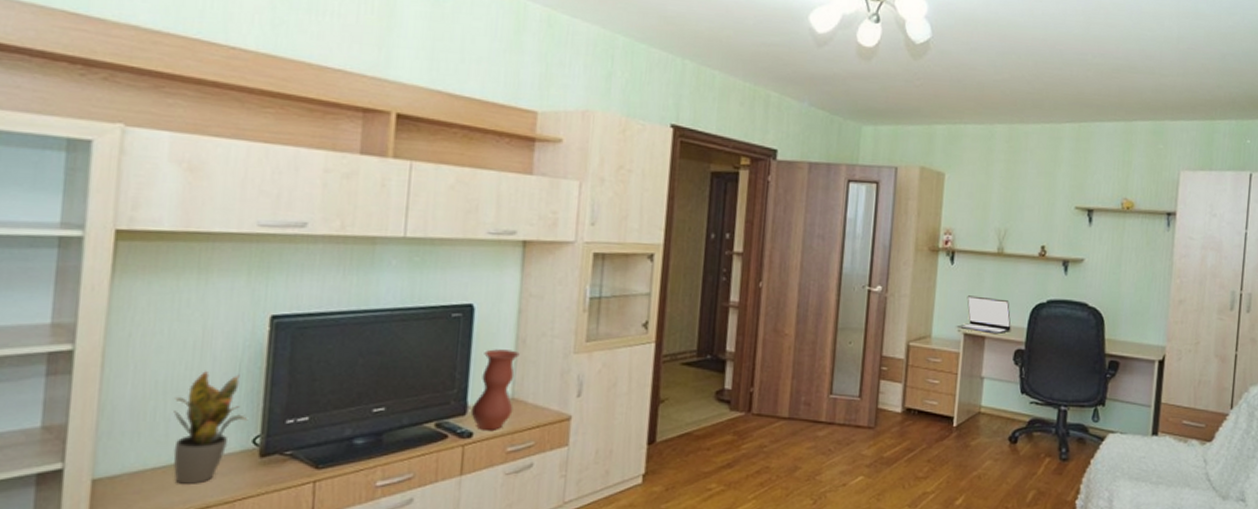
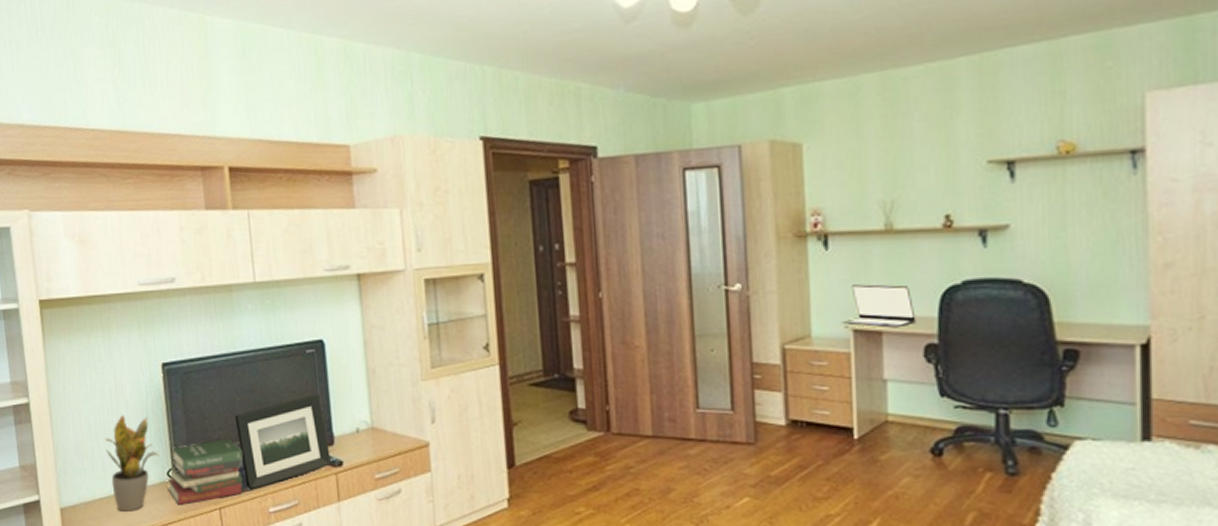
books: none [250,404,355,477] -> present [168,439,243,505]
picture frame: none [352,360,461,463] -> present [235,393,332,491]
vase: present [470,349,520,430] -> none [337,381,375,459]

